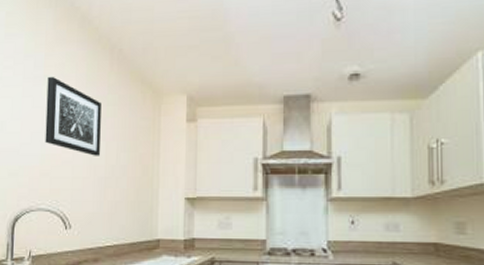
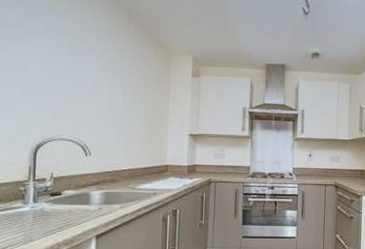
wall art: present [45,77,101,156] -> none [67,29,120,98]

